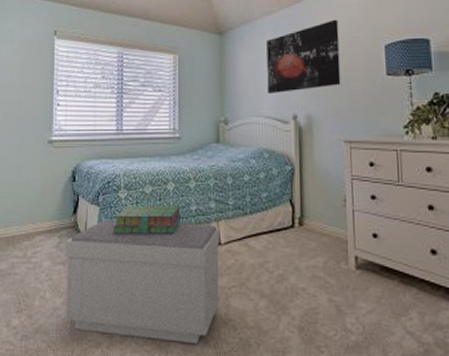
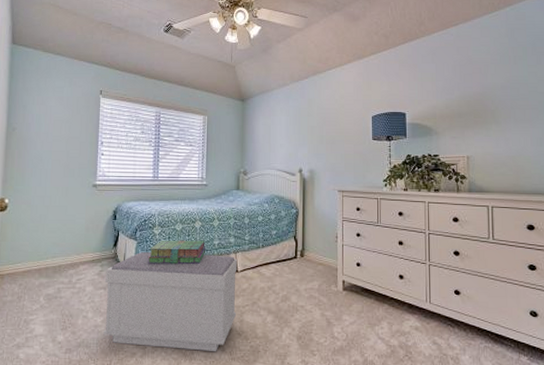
wall art: present [267,19,341,95] -> none [280,93,337,152]

